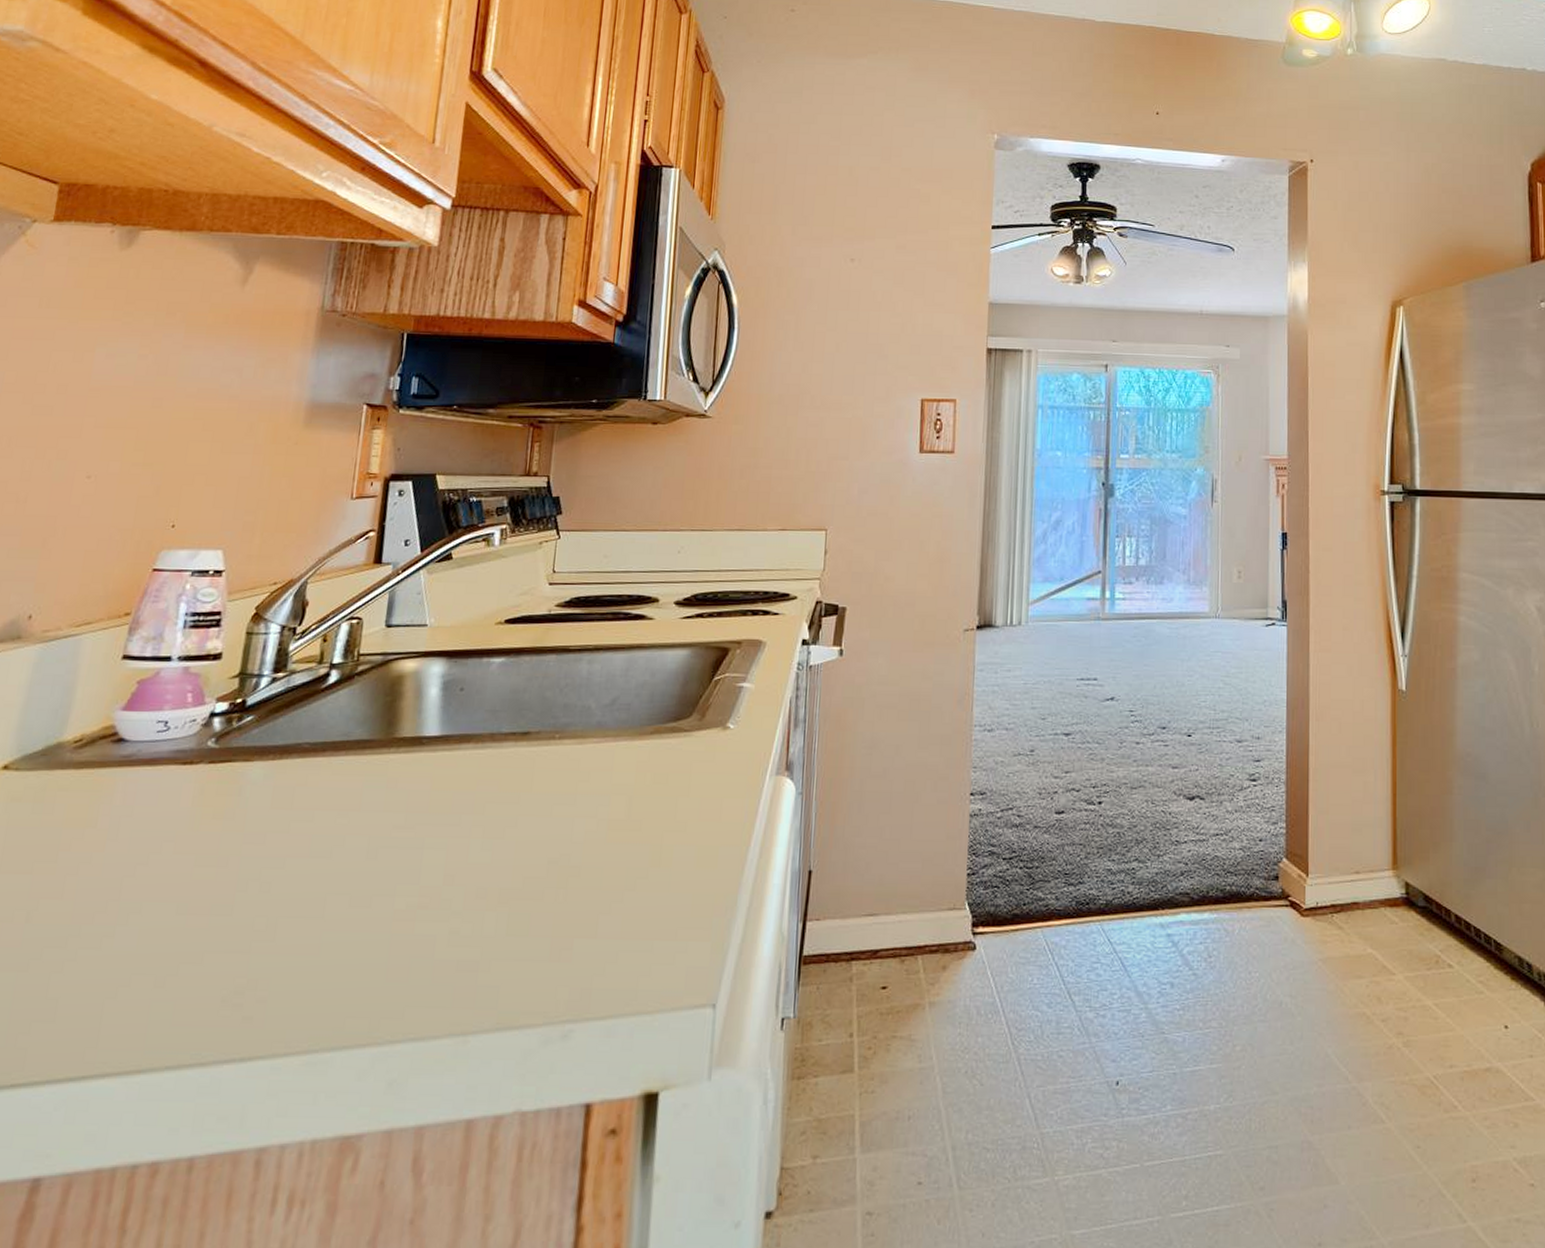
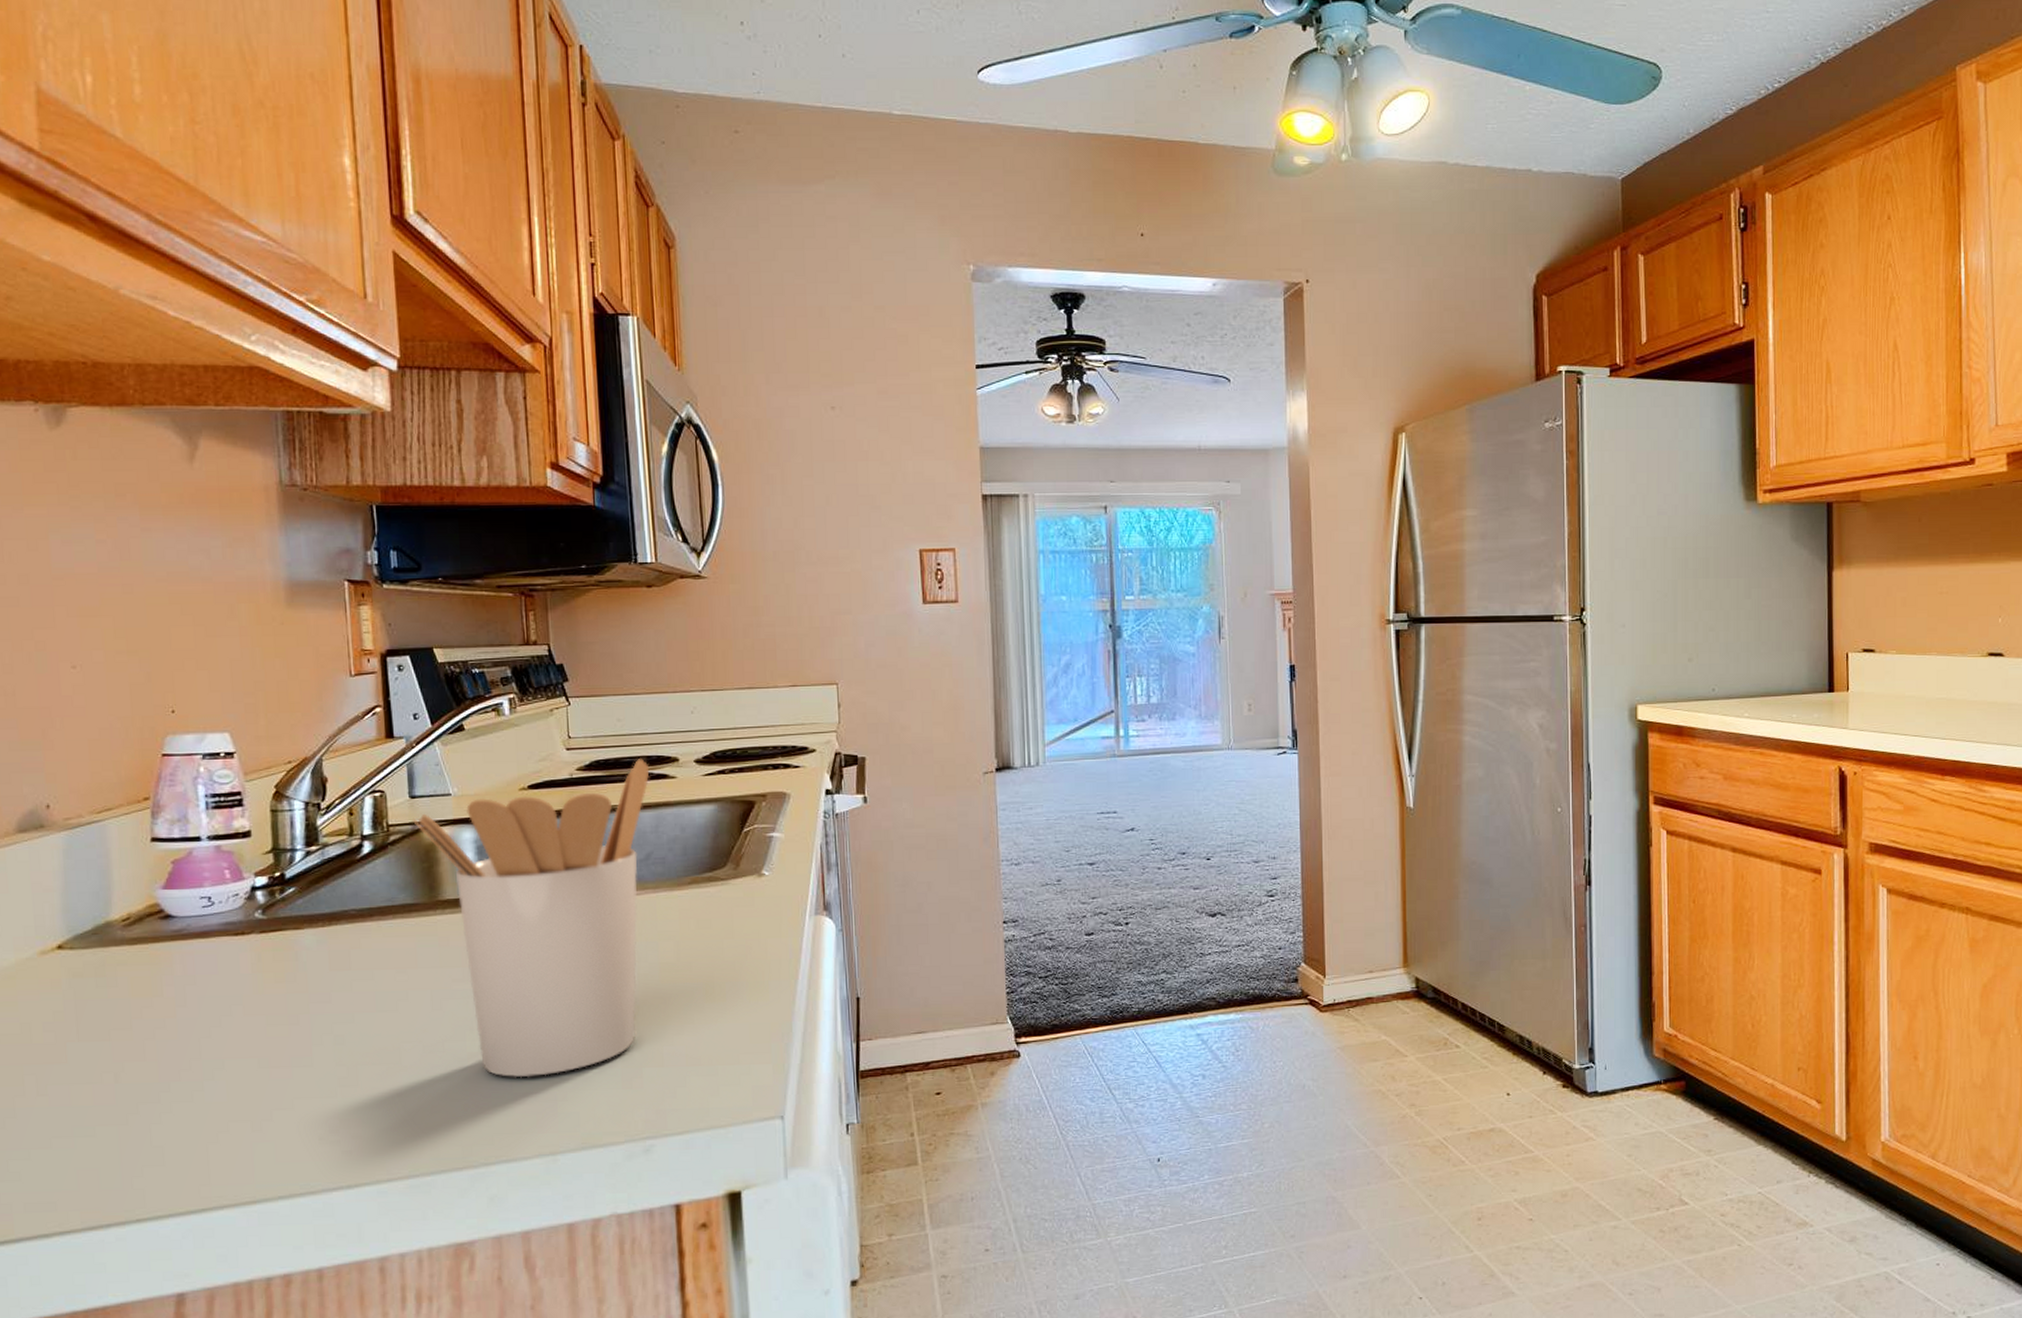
utensil holder: none [383,597,628,943] -> present [411,759,650,1078]

